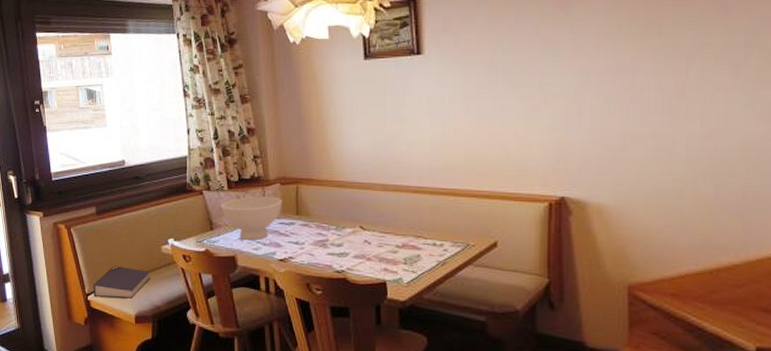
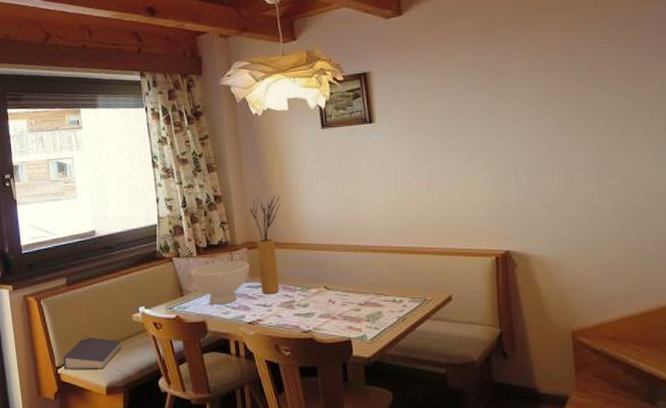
vase: none [283,130,318,232] -> present [249,195,281,294]

